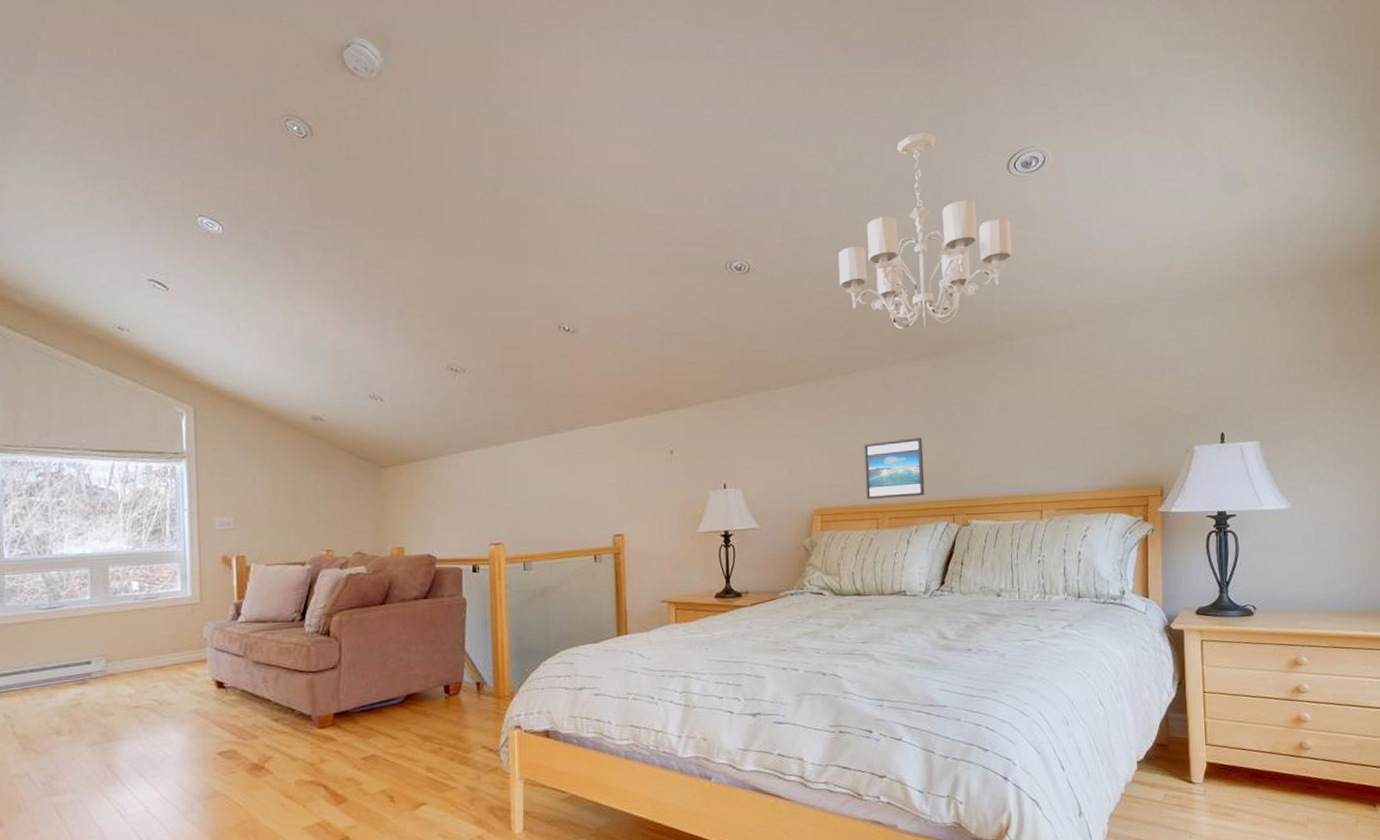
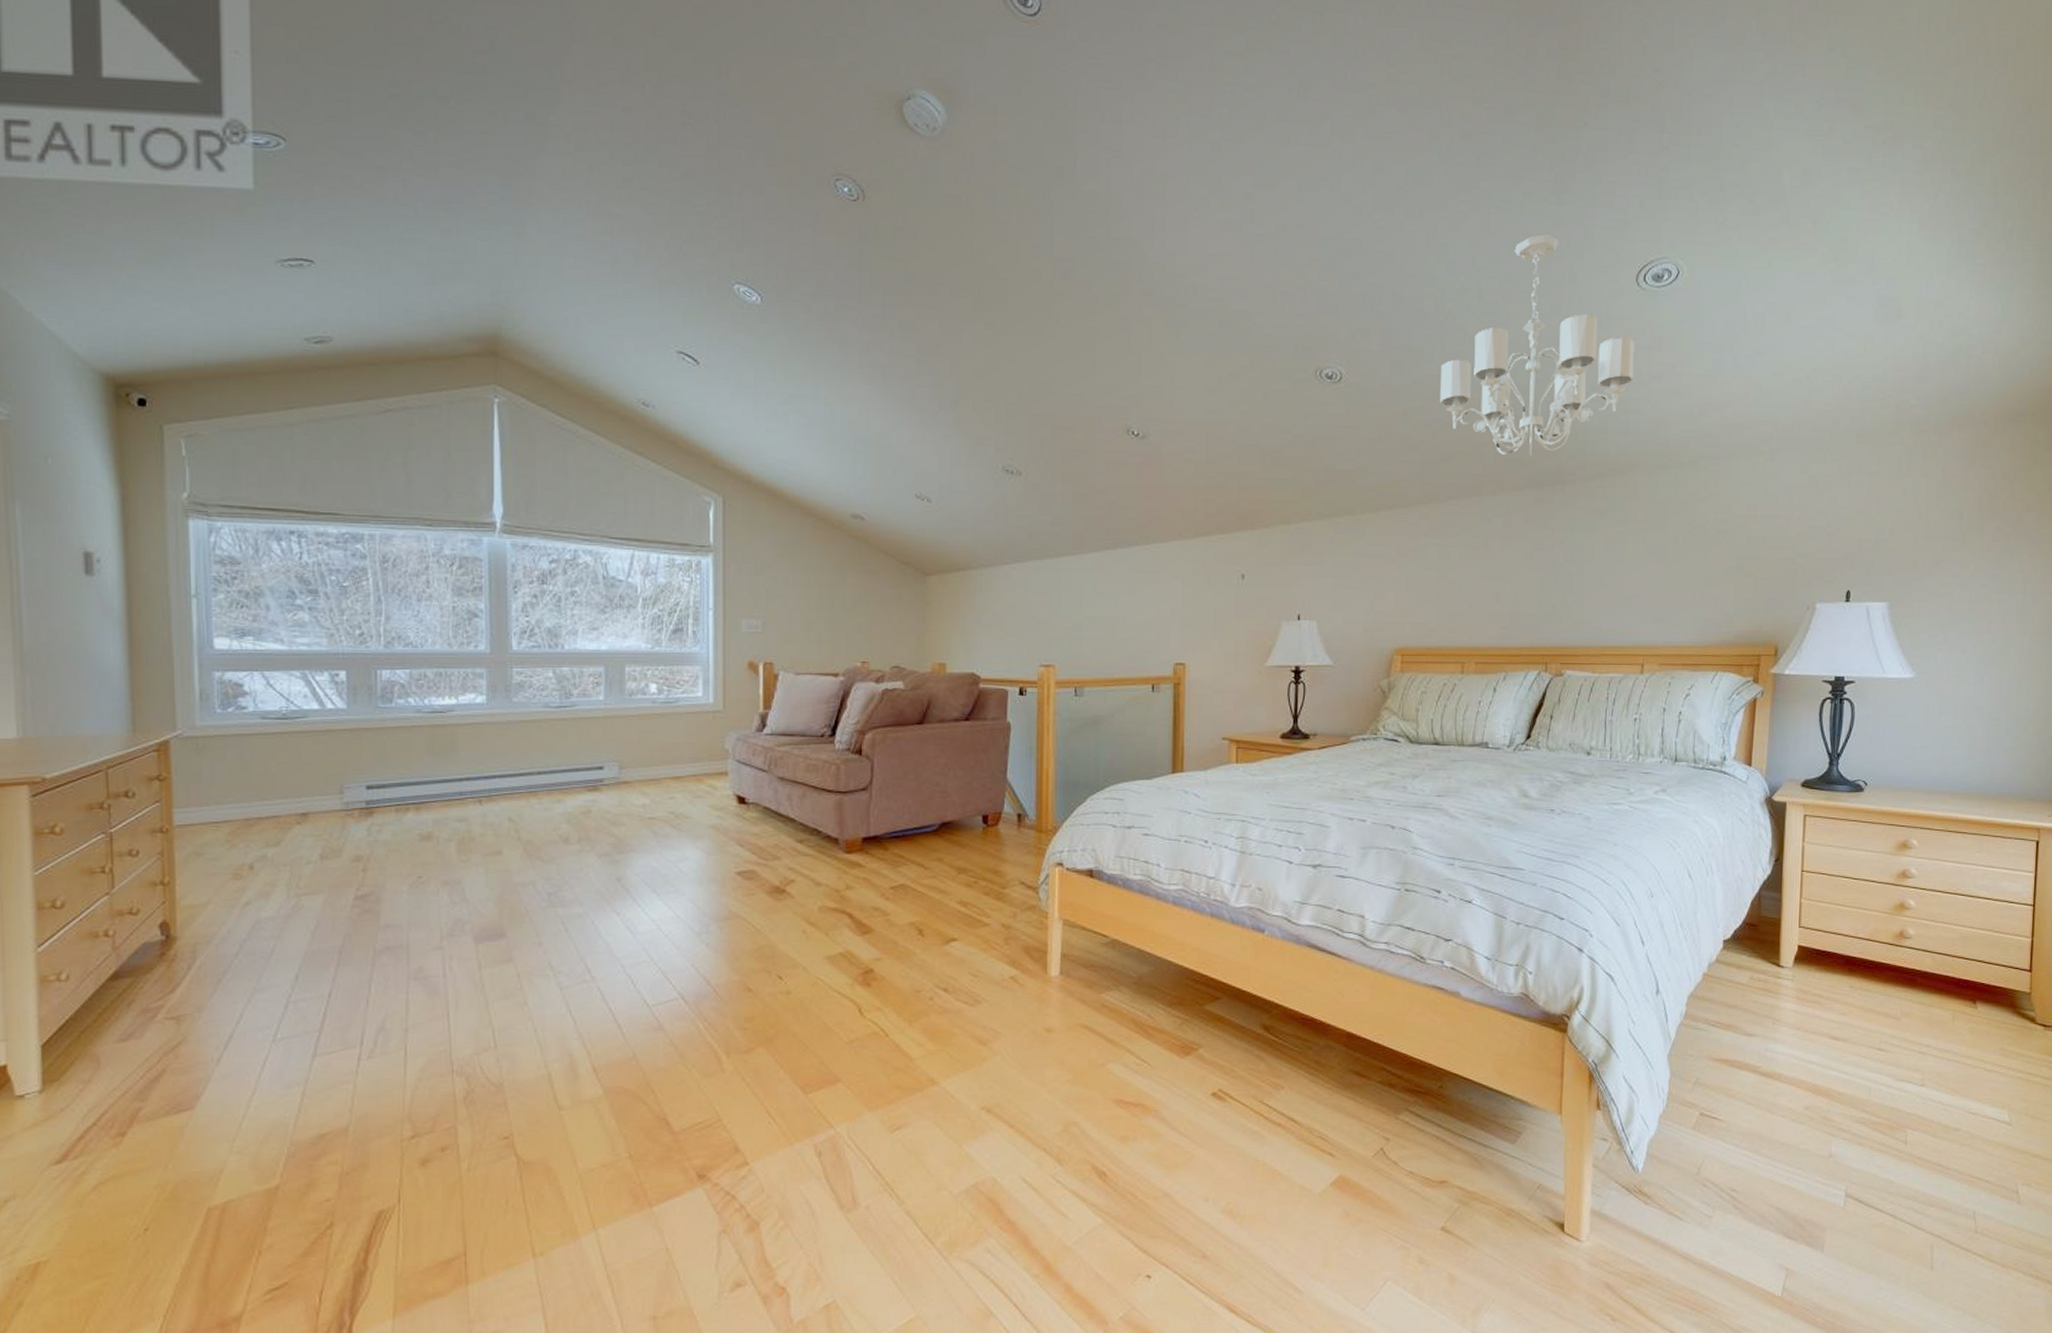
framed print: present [864,438,925,499] -> none [1452,576,1519,641]

